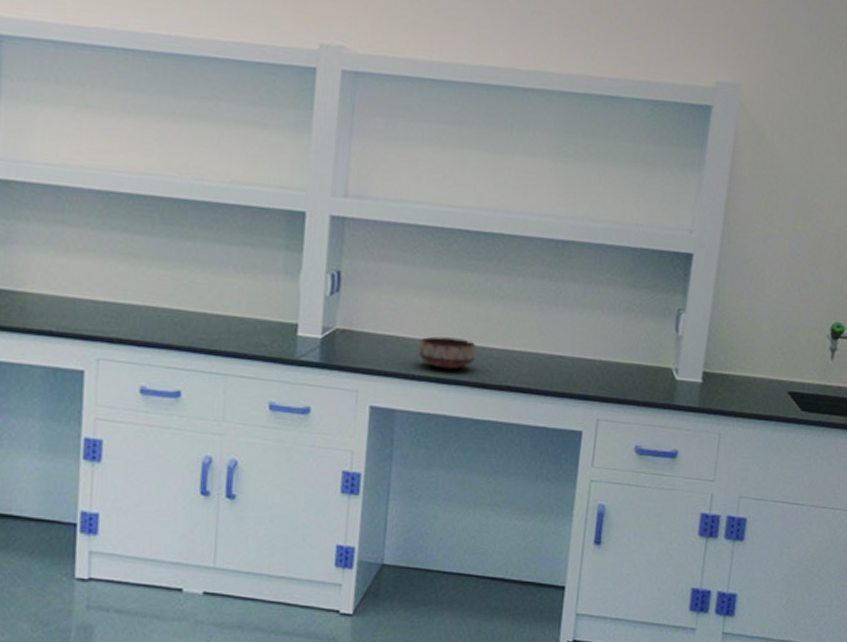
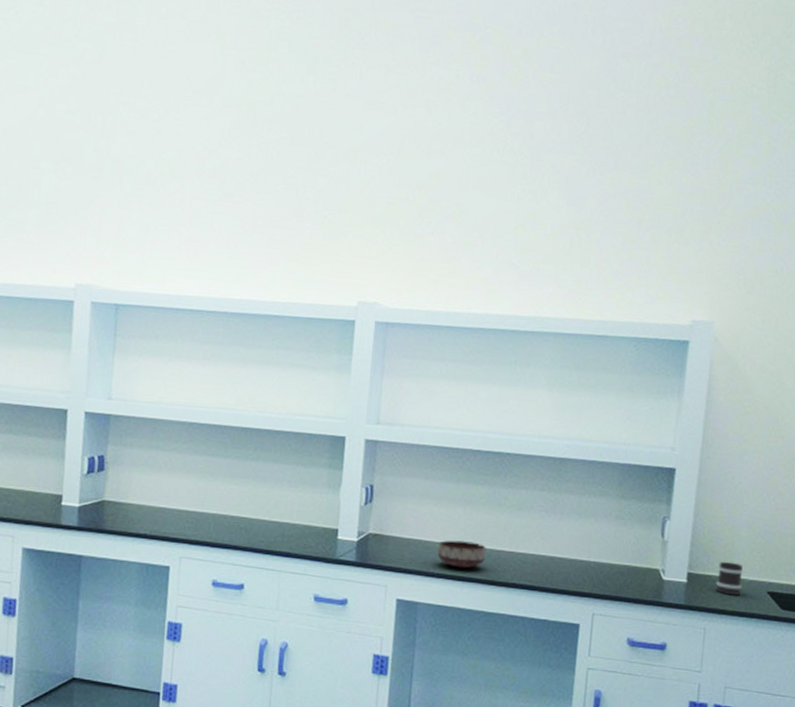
mug: none [733,358,763,396] -> present [716,561,744,595]

